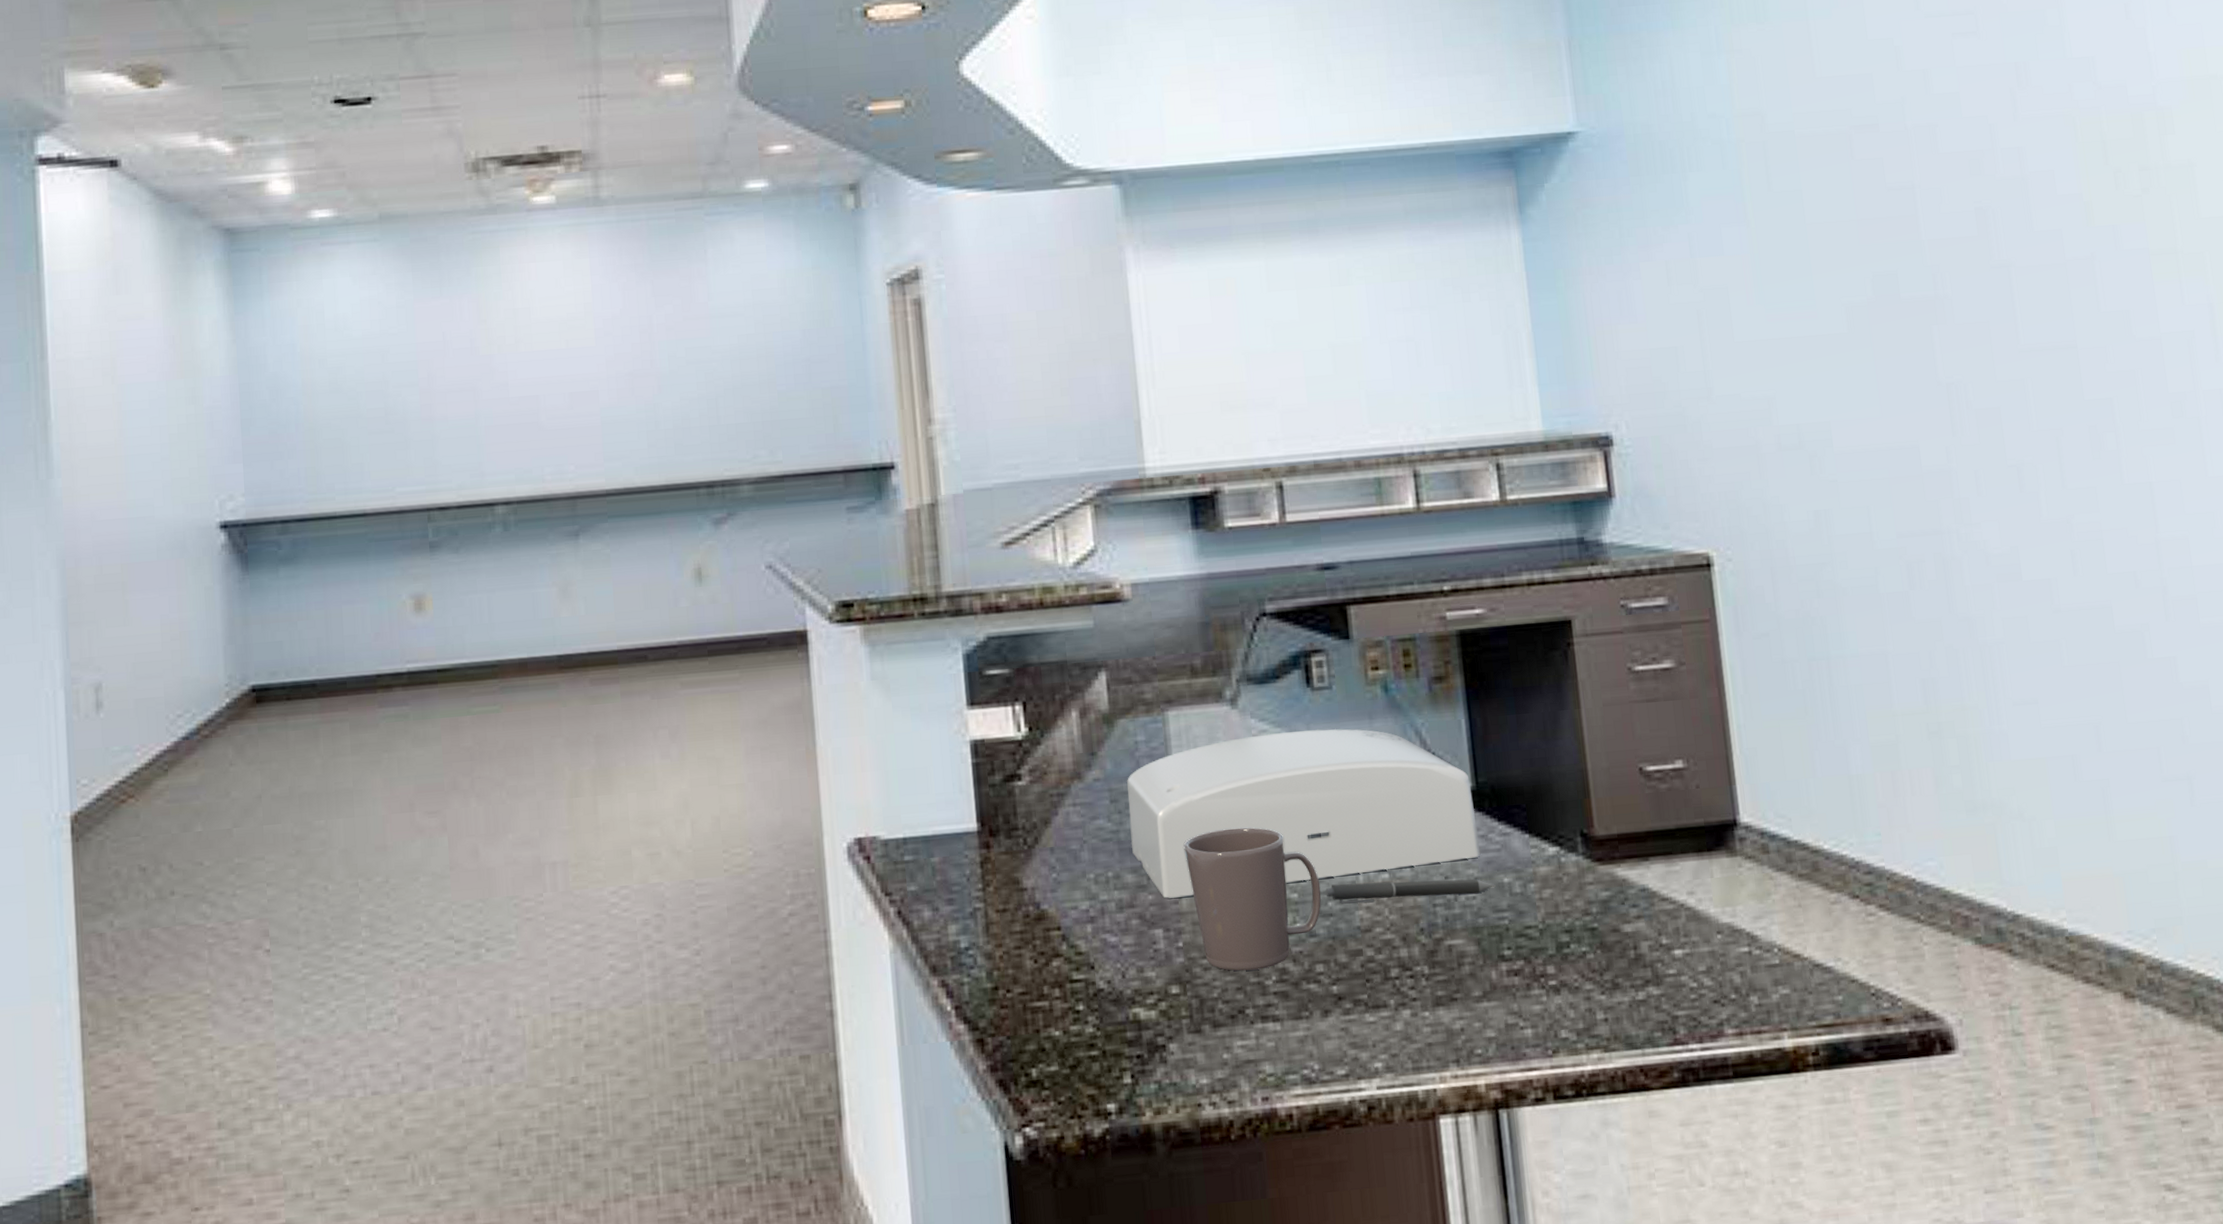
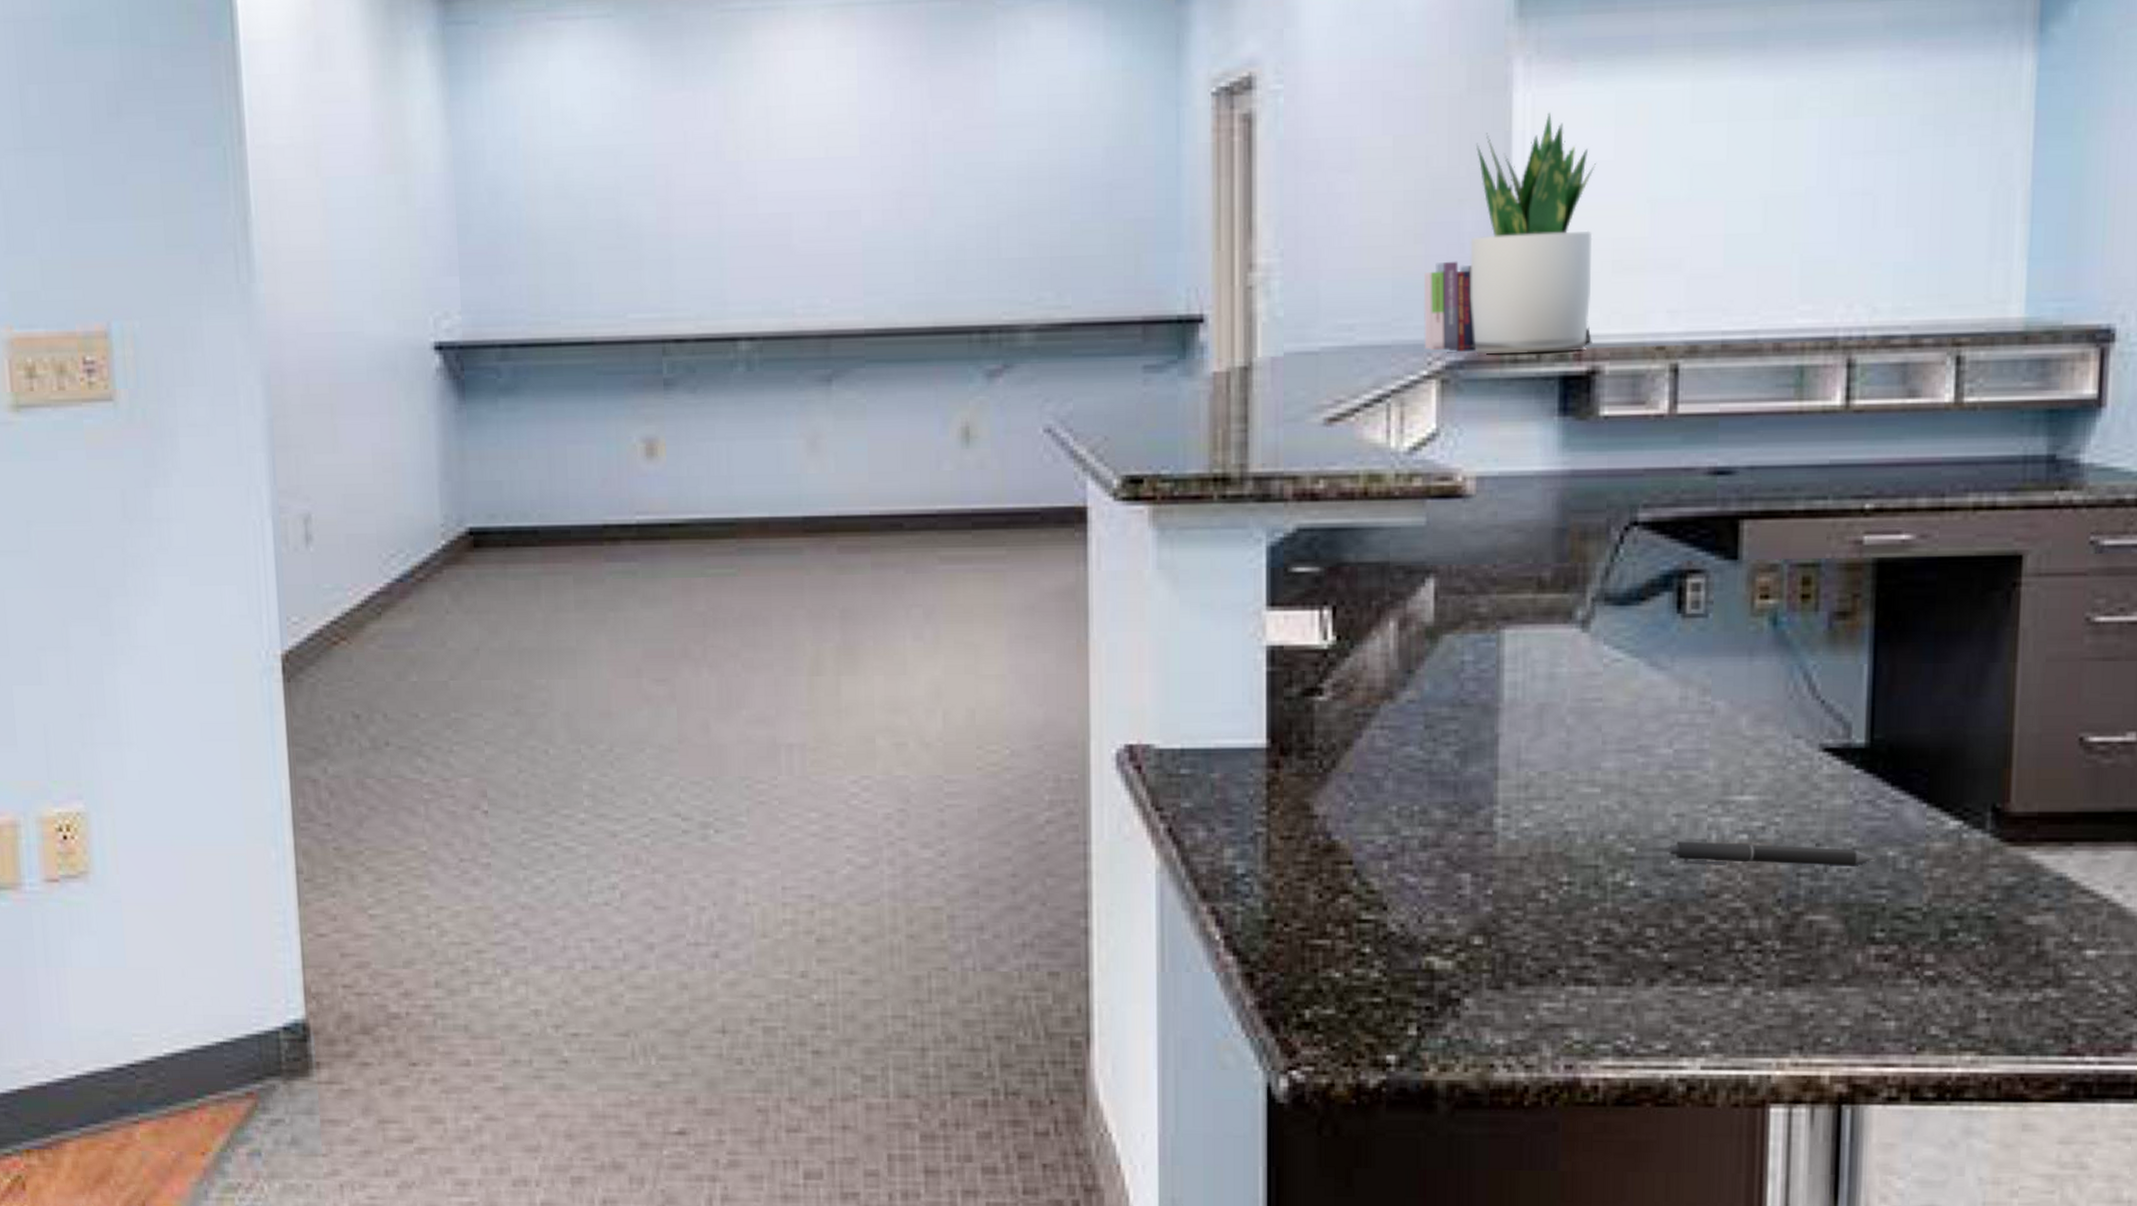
books: none [1072,408,1212,483] -> present [1423,261,1592,353]
planter: none [1103,288,1208,483] -> present [1470,112,1596,355]
tissue dispenser: present [1127,729,1481,898] -> none [1445,663,1864,840]
mug: present [1183,827,1322,971] -> none [1506,768,1664,927]

